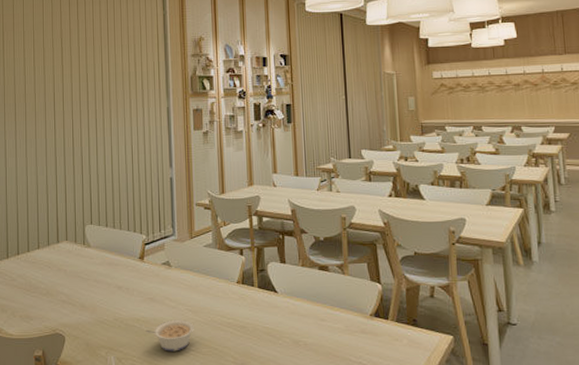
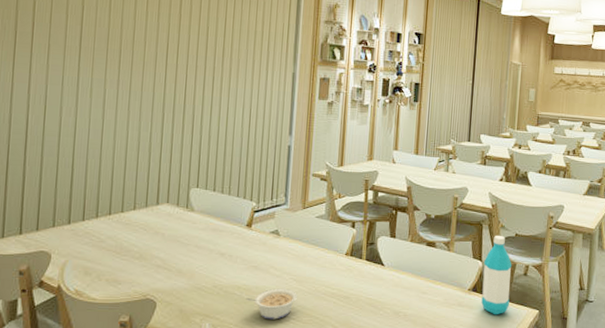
water bottle: none [383,254,418,342] -> present [481,235,512,315]

